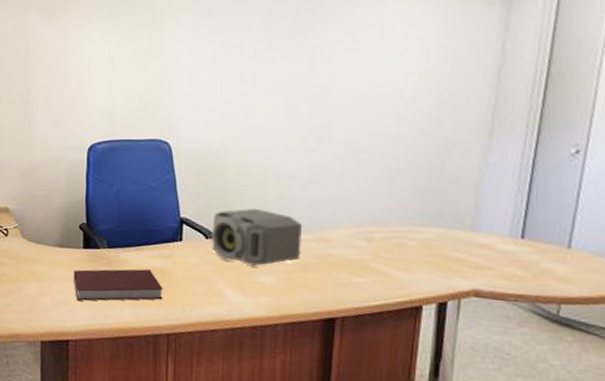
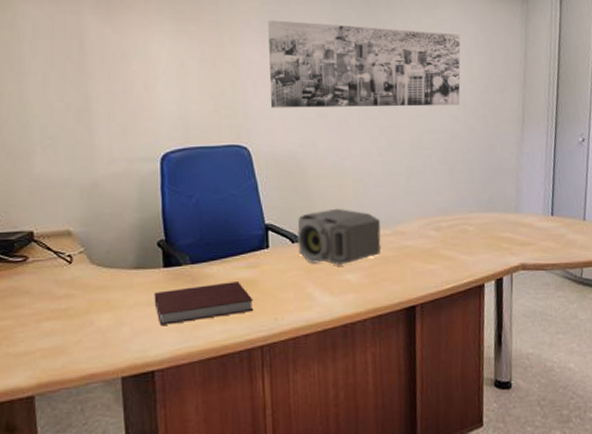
wall art: none [194,17,417,106] -> present [268,20,461,108]

